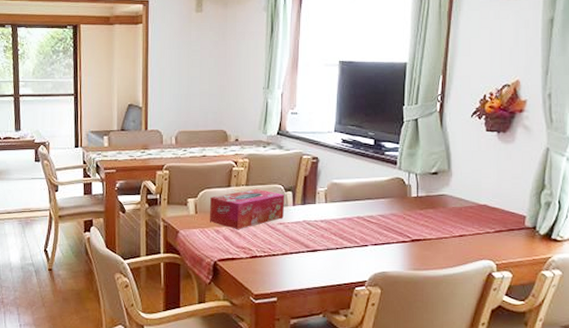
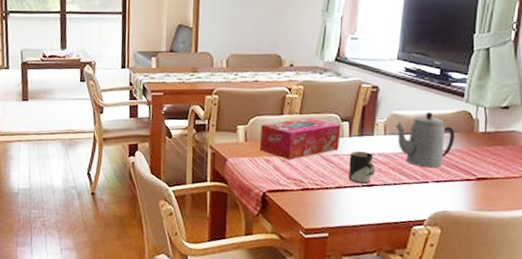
cup: none [293,219,319,250] -> present [347,151,376,184]
teapot: none [335,179,390,231] -> present [396,112,455,167]

